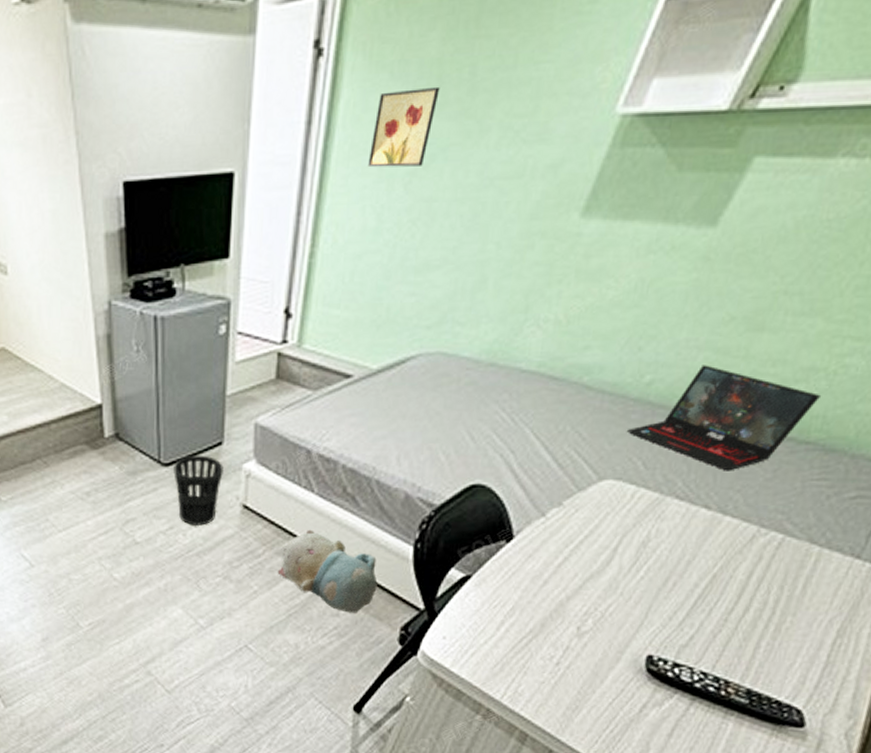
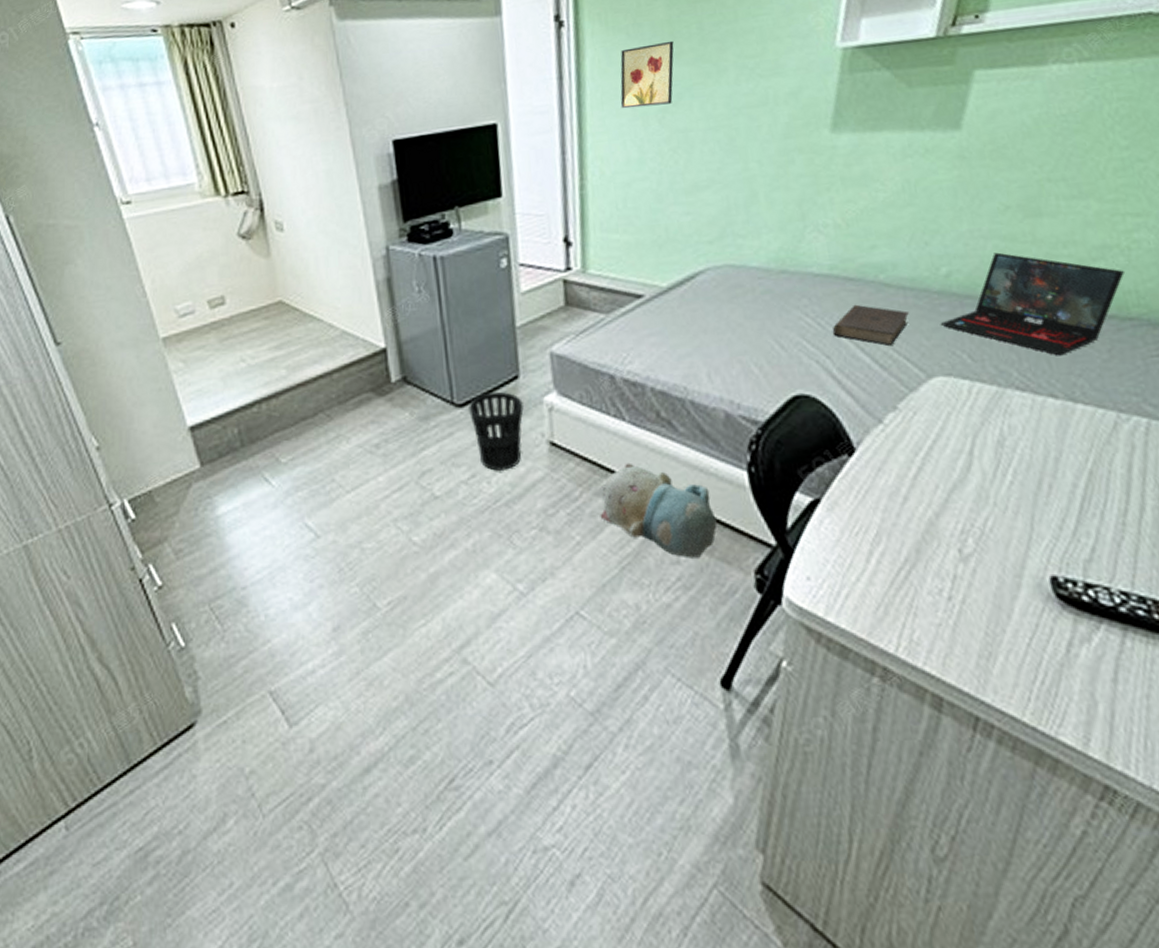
book: none [523,404,602,448] -> present [832,304,910,347]

